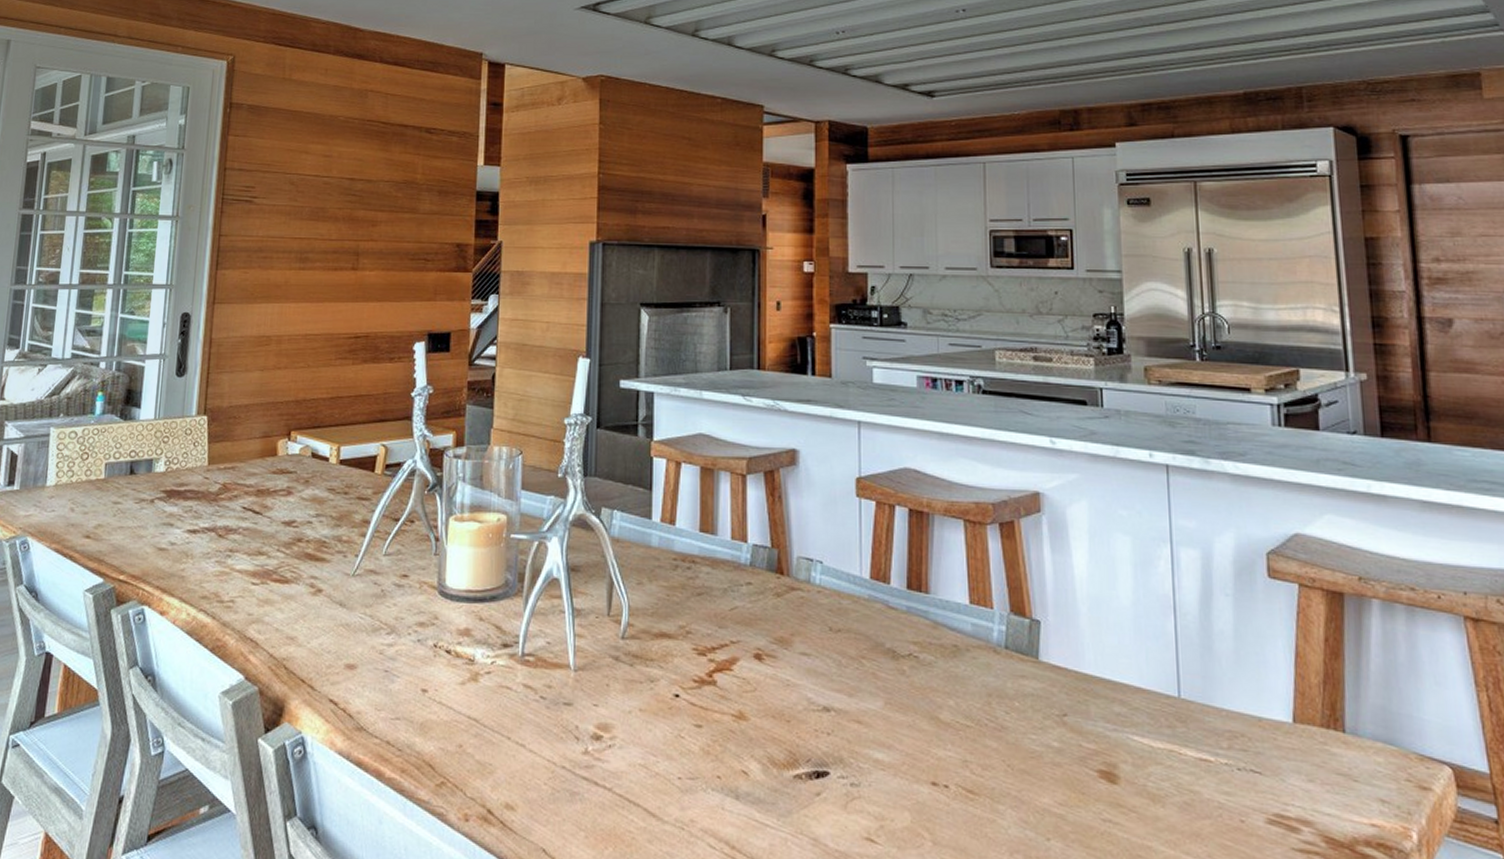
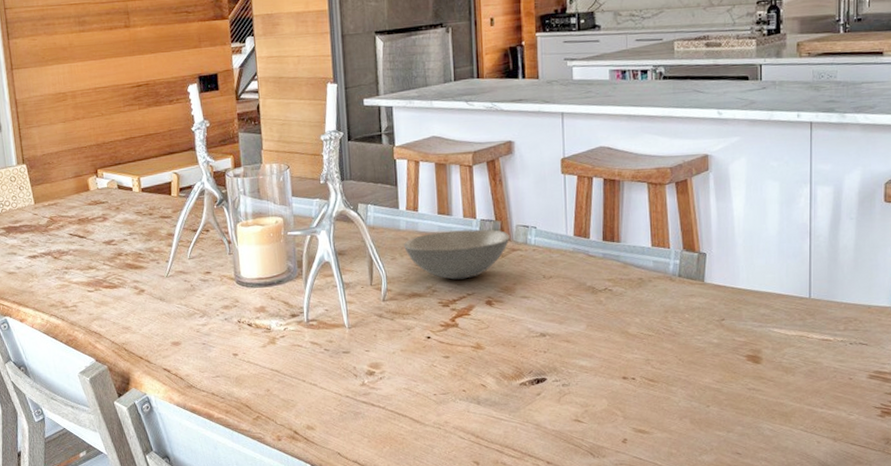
soup bowl: none [654,554,788,621] -> present [404,229,510,280]

